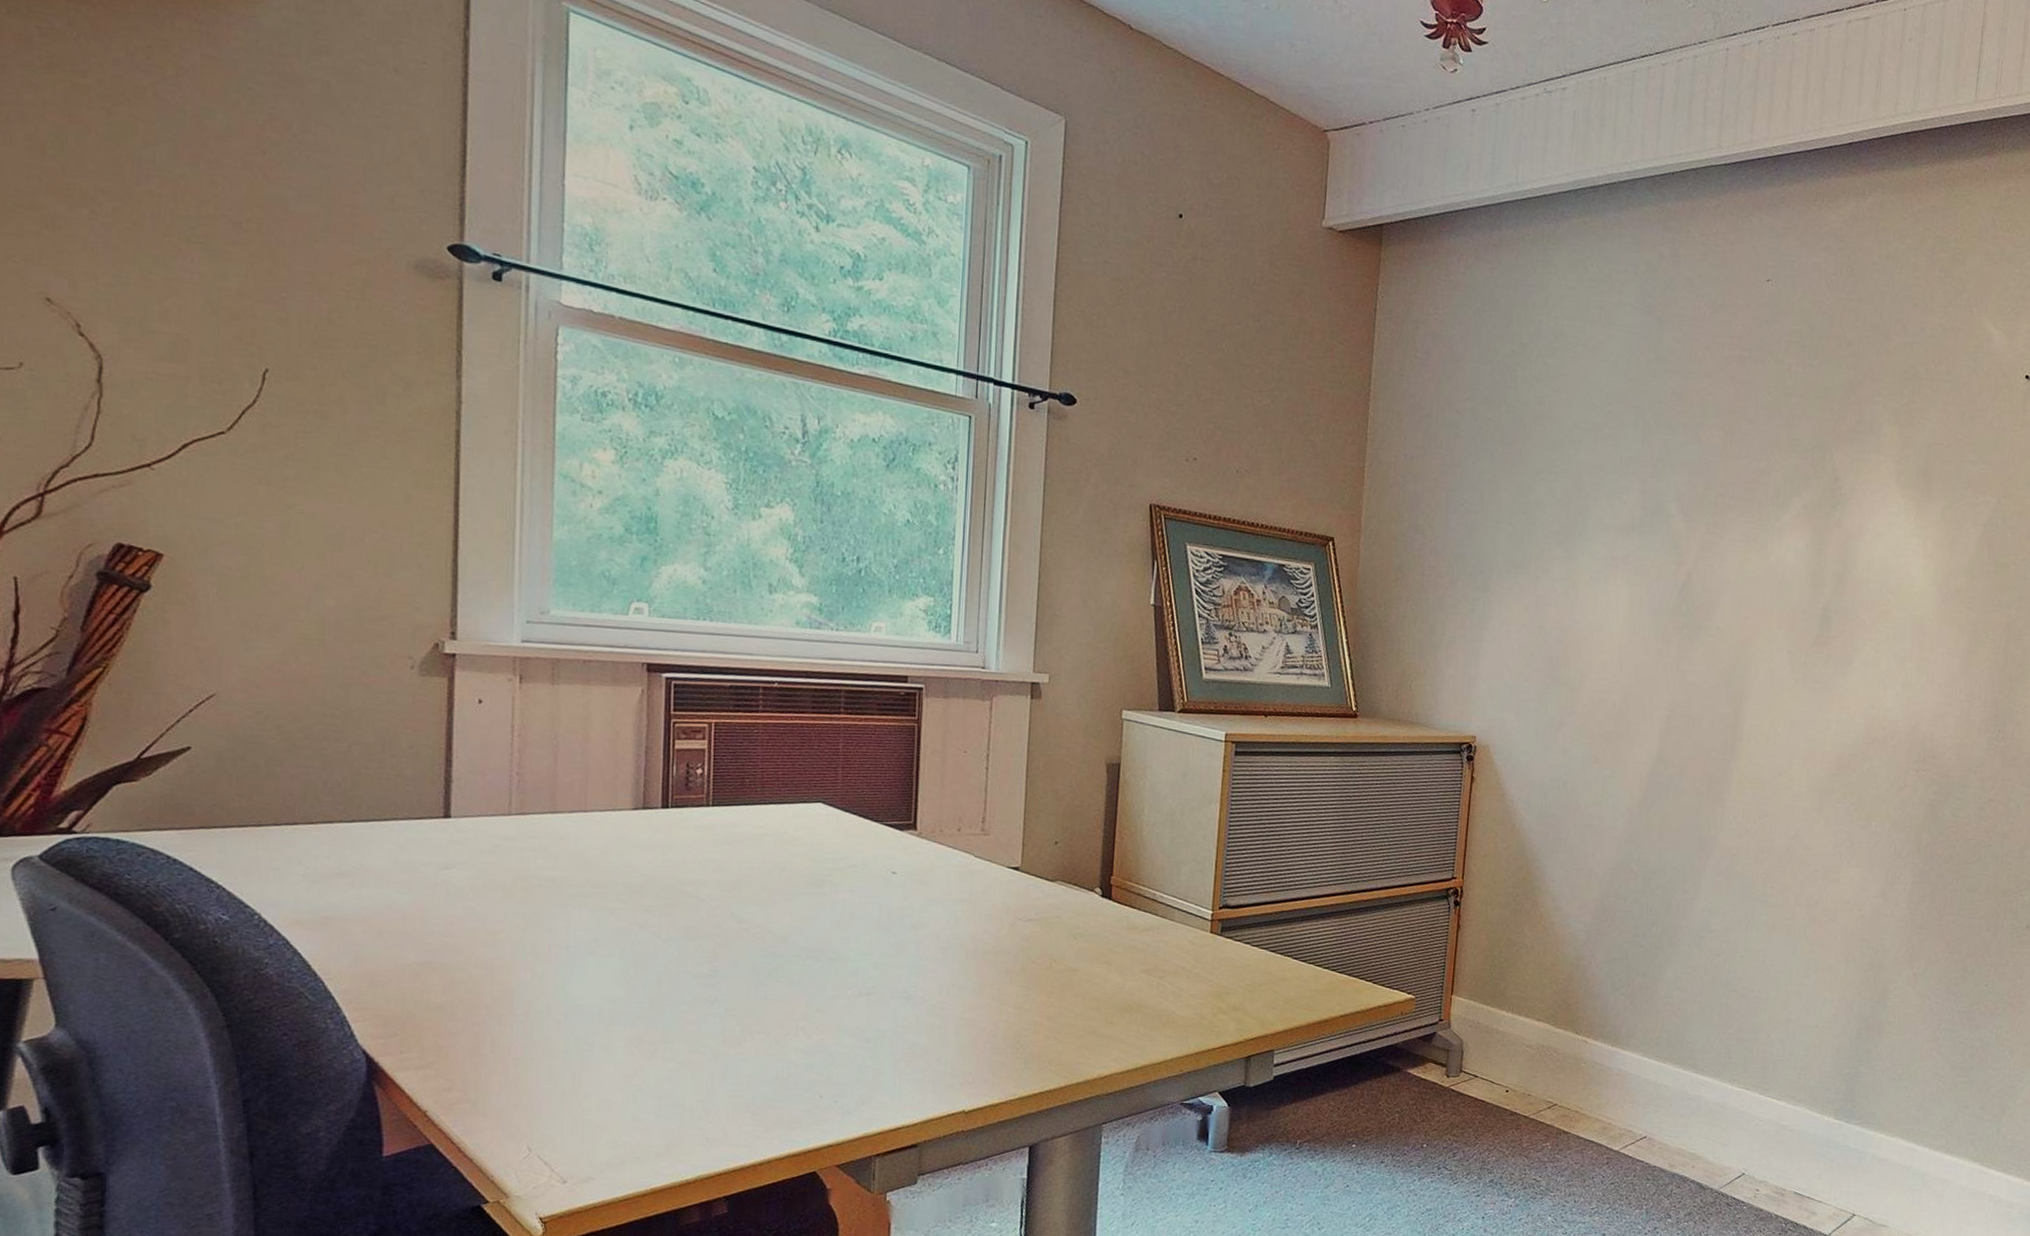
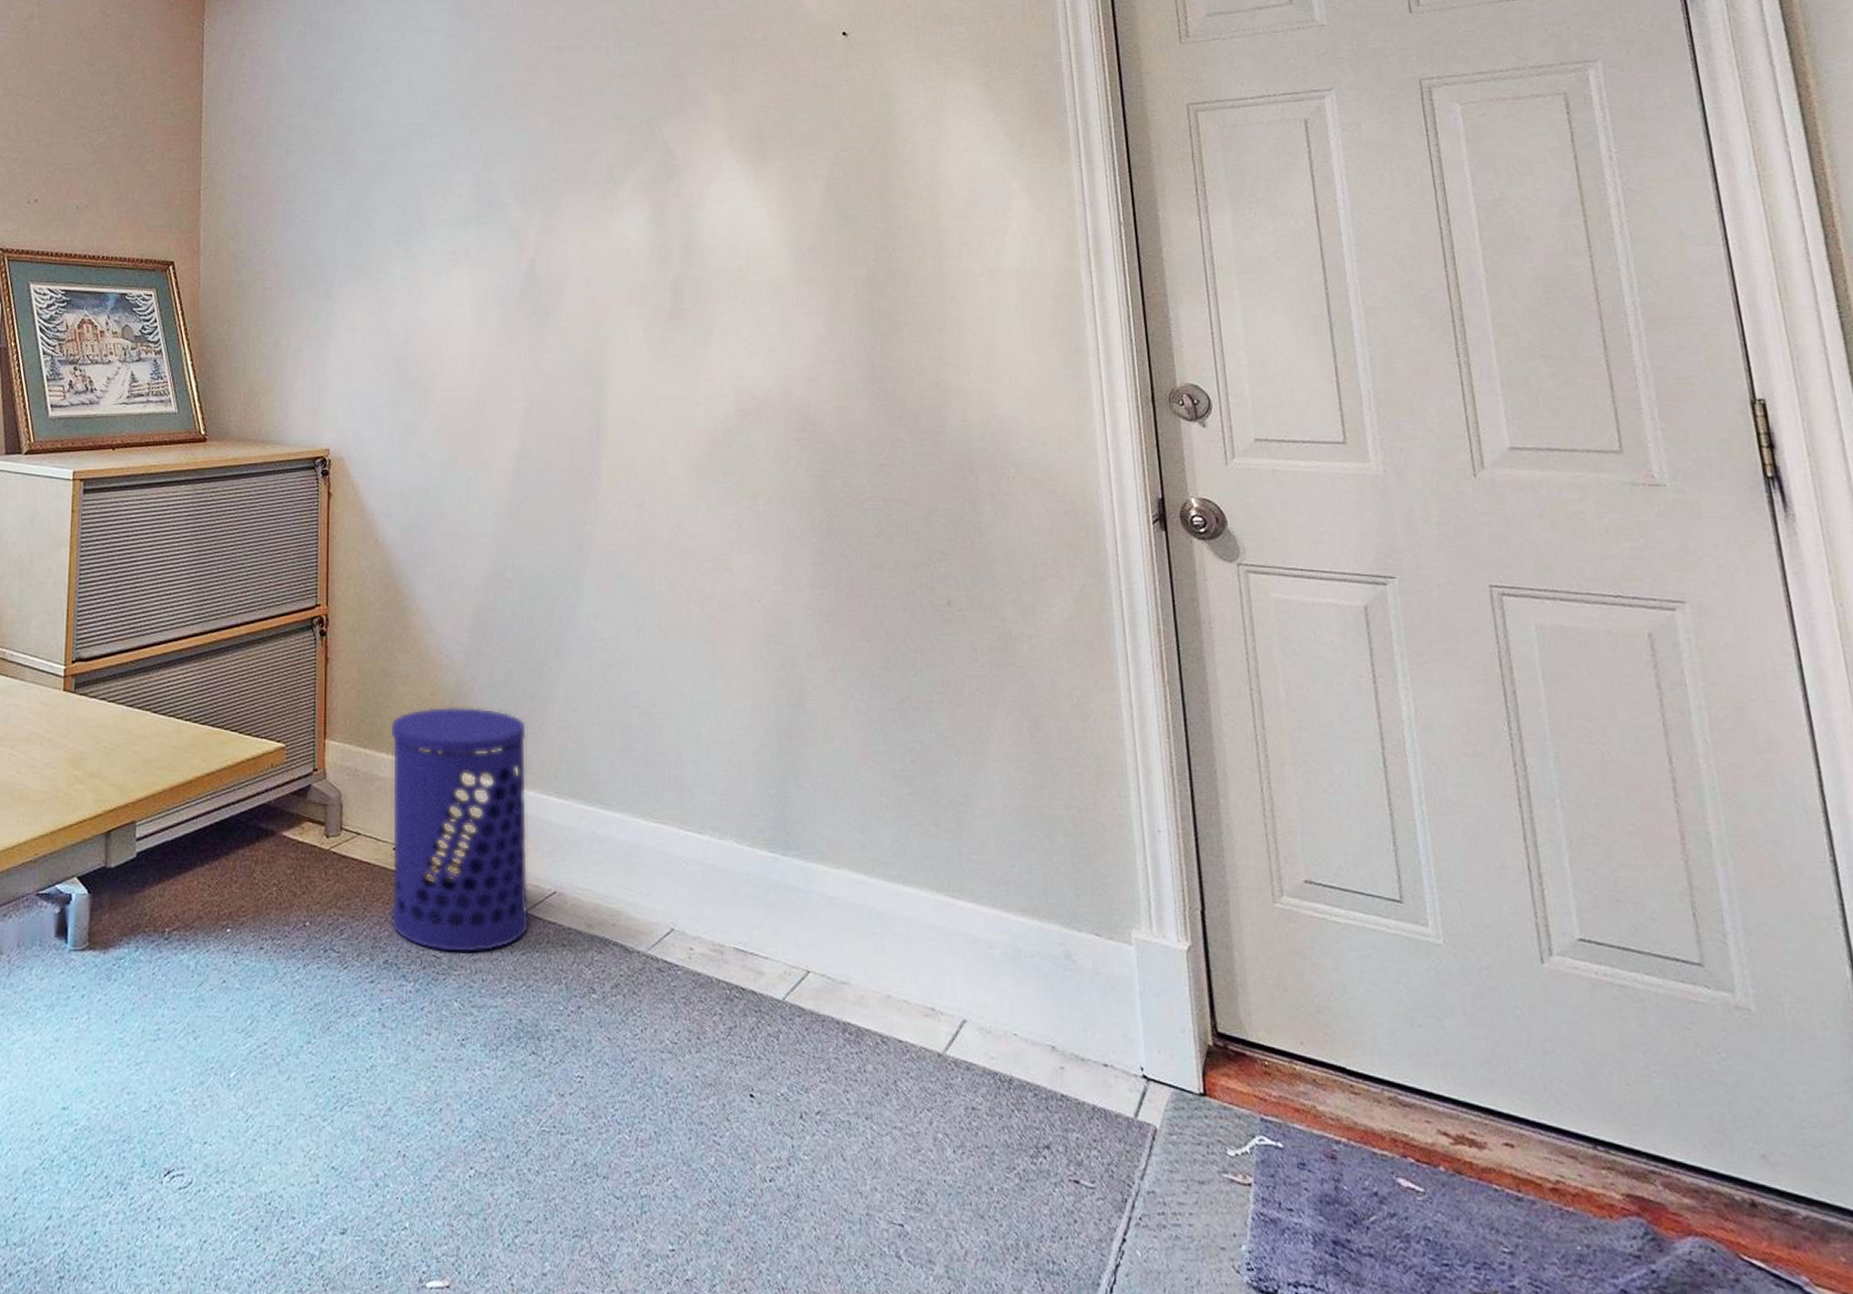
waste bin: none [1498,975,1636,1180] -> present [389,706,530,954]

